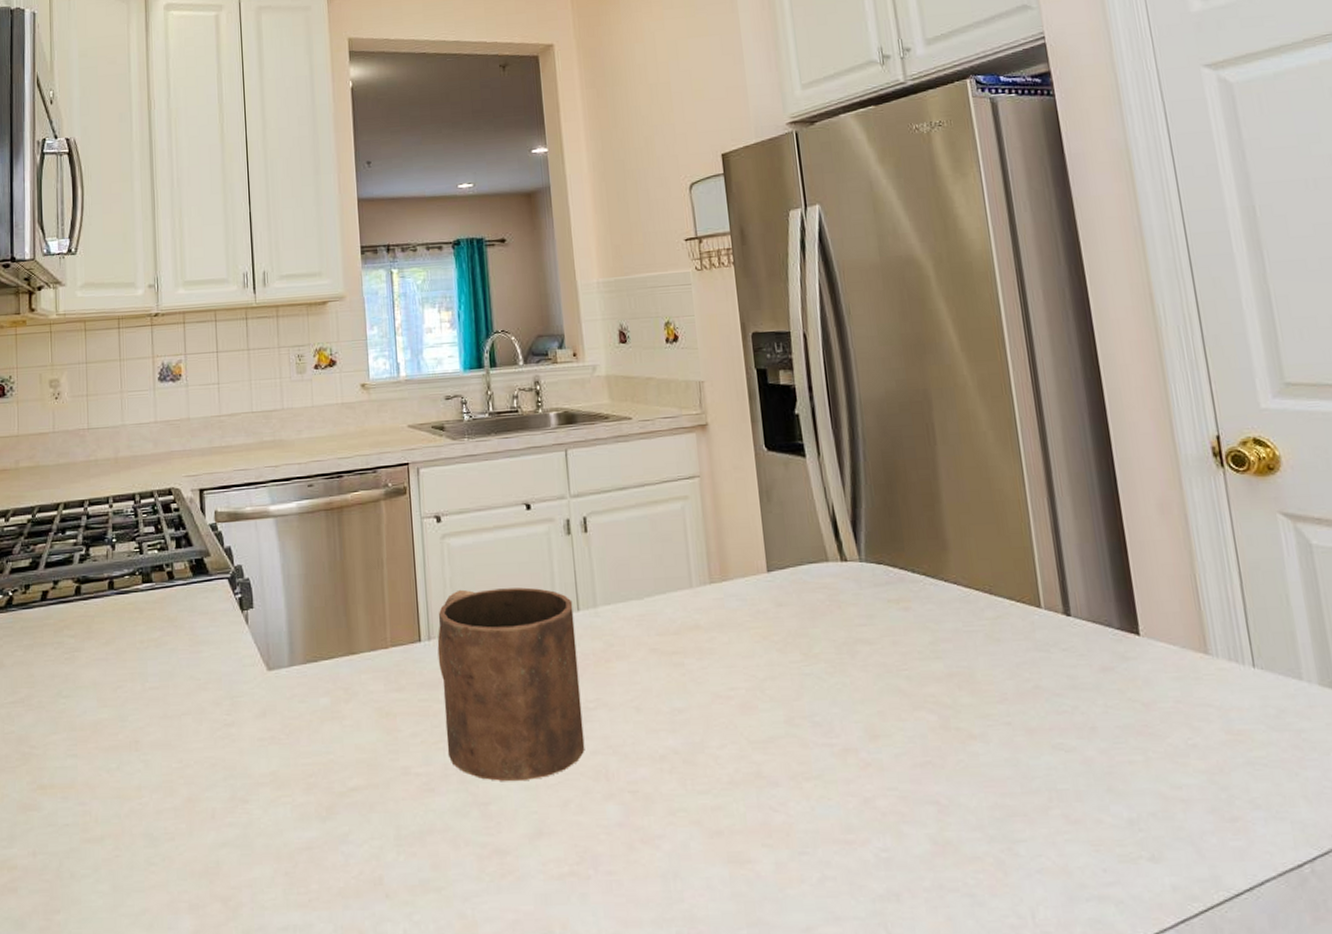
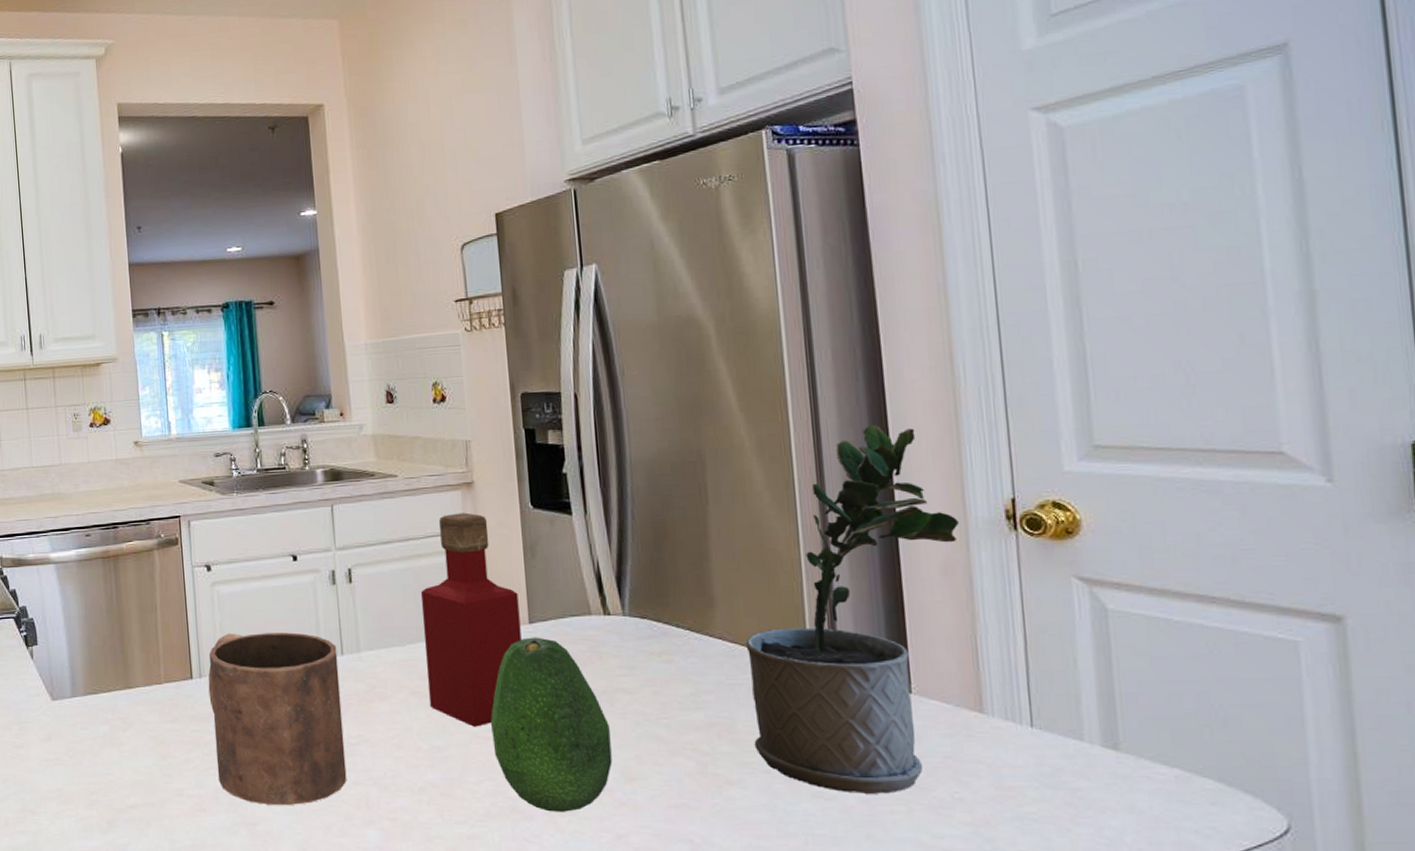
tabasco sauce: none [657,456,761,686] -> present [420,512,522,727]
fruit: none [732,586,856,776] -> present [491,637,613,812]
potted plant: none [979,363,1172,744] -> present [745,425,960,794]

